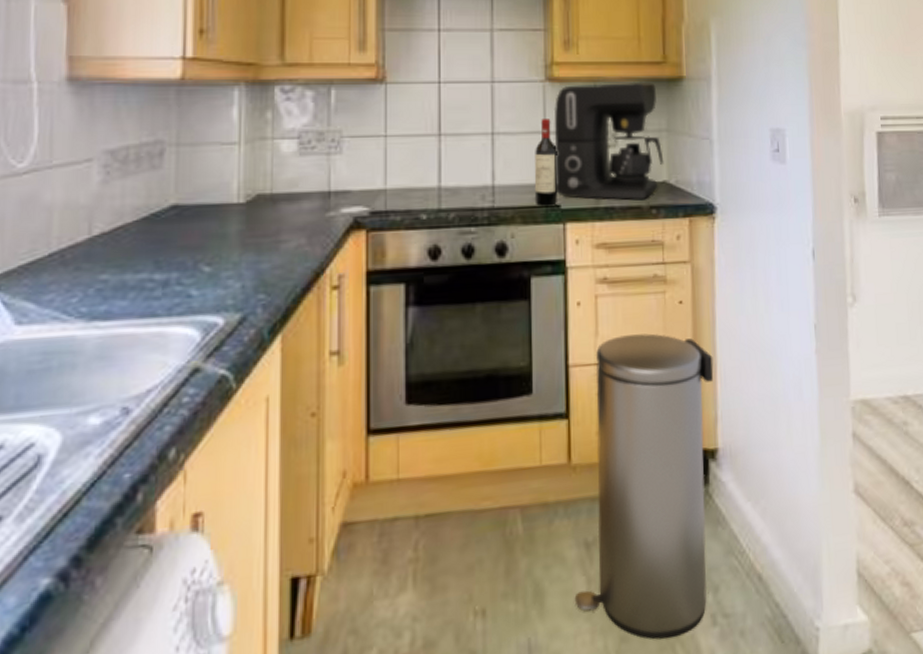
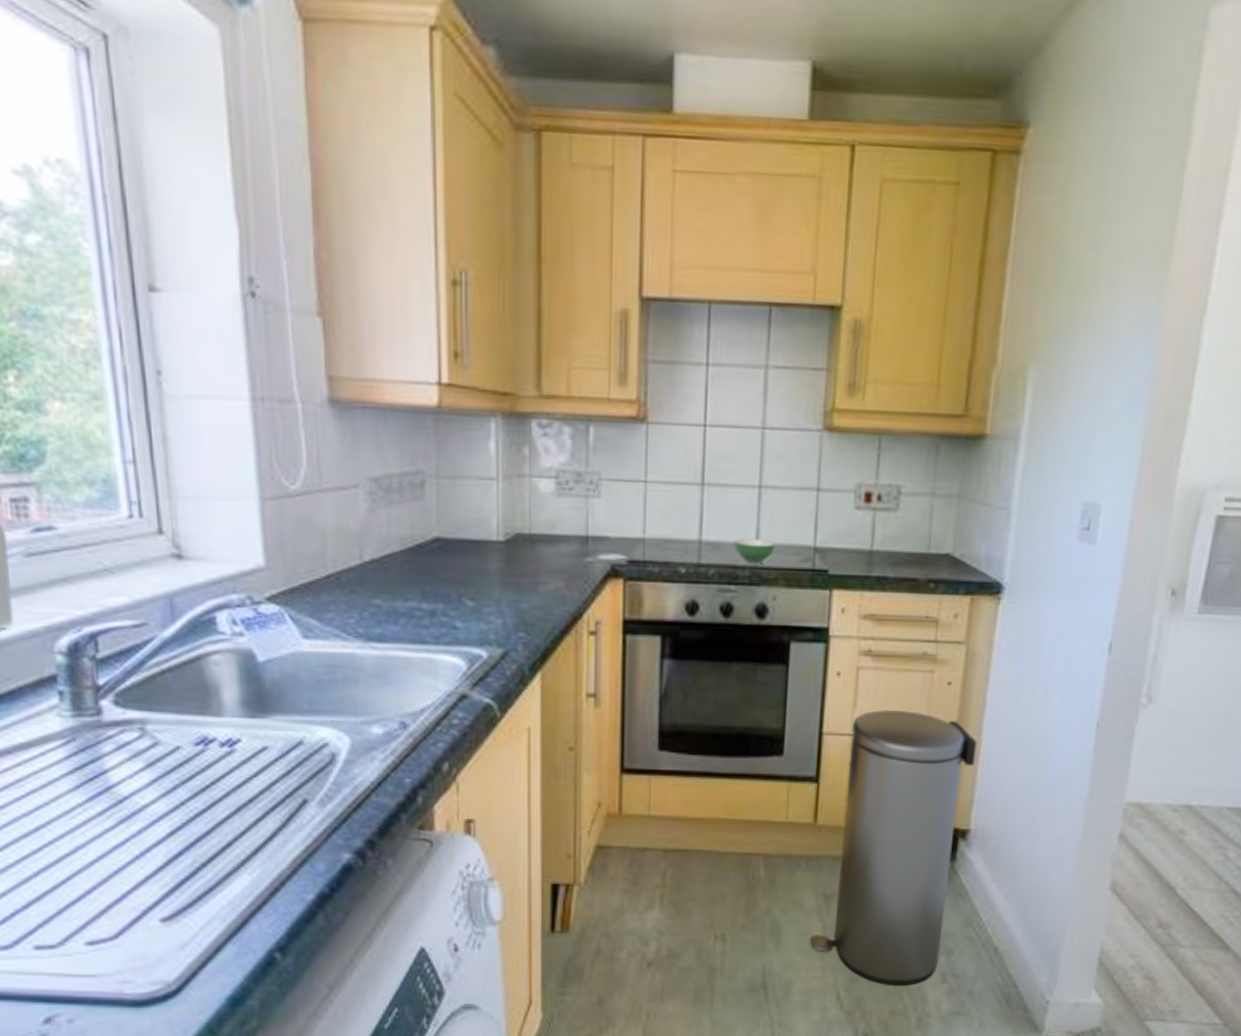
bowl: none [471,182,511,207] -> present [733,539,777,566]
wine bottle: present [534,119,558,206] -> none [800,474,830,570]
coffee maker: present [553,81,664,200] -> none [824,437,953,571]

